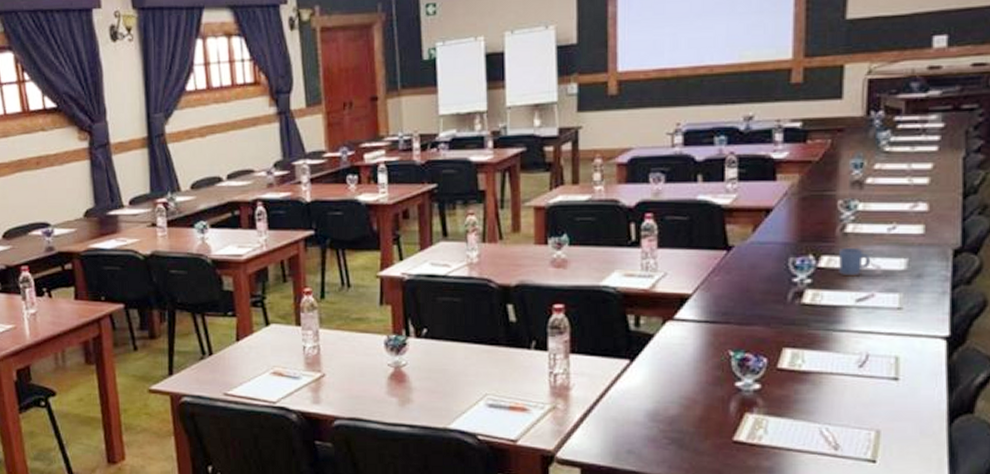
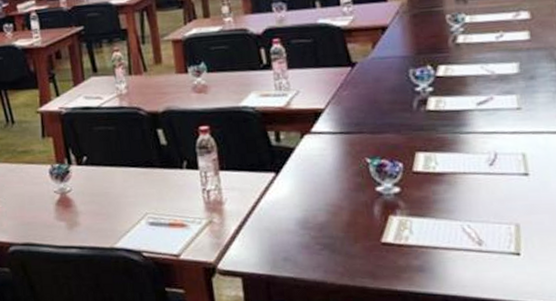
mug: present [839,247,871,277] -> none [454,56,485,83]

